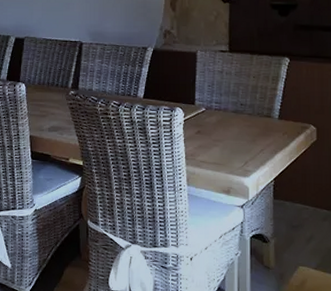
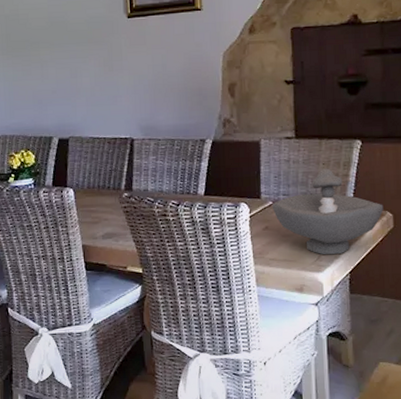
decorative bowl: none [206,81,308,161] -> present [273,168,384,254]

